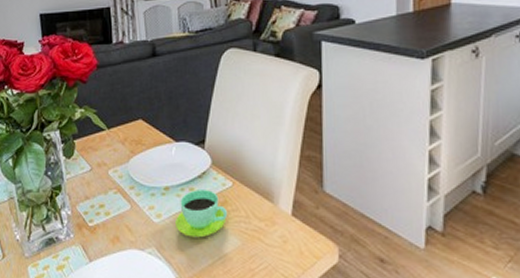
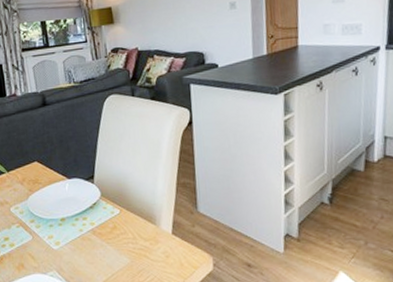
cup: present [176,188,228,238] -> none [72,217,118,260]

